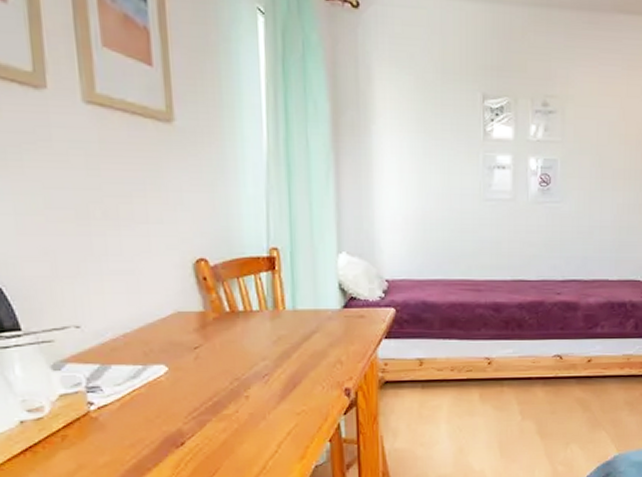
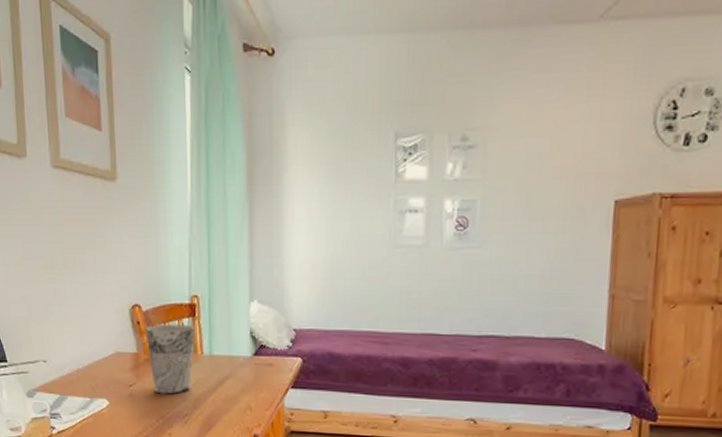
cup: none [214,279,275,355] -> present [145,324,195,395]

